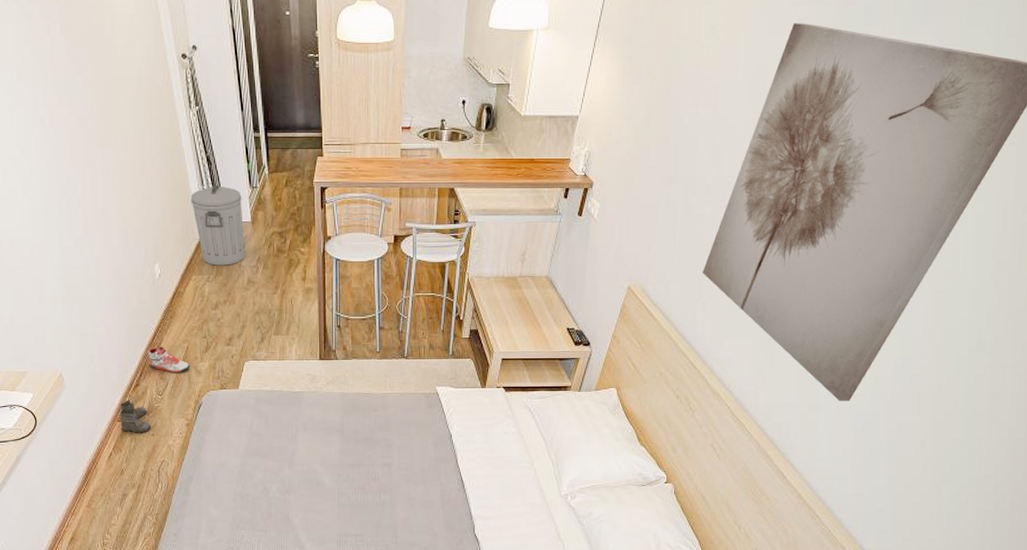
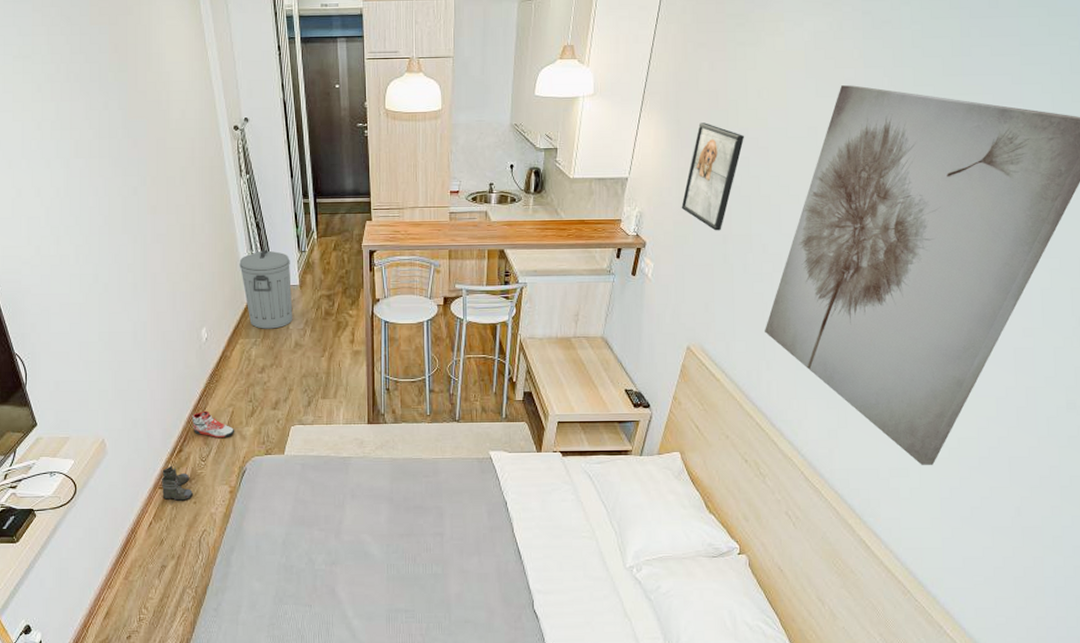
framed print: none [629,60,696,172] -> present [681,123,745,231]

